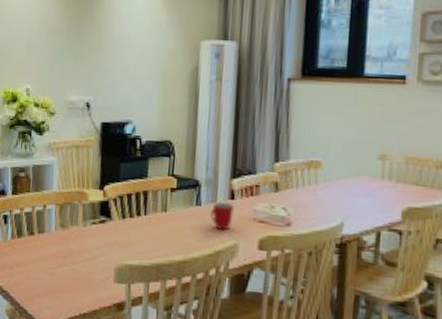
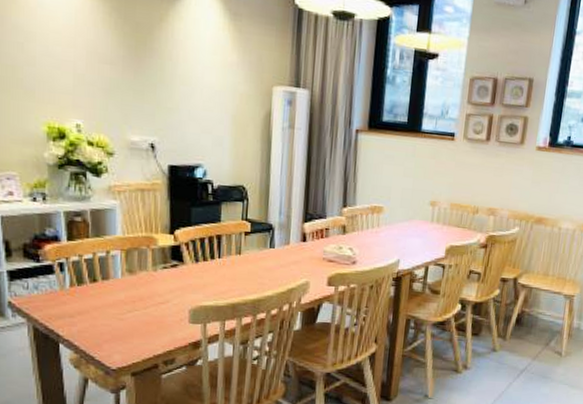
mug: present [210,201,235,230] -> none [283,244,307,270]

